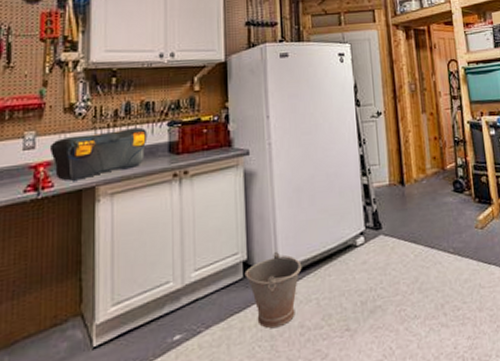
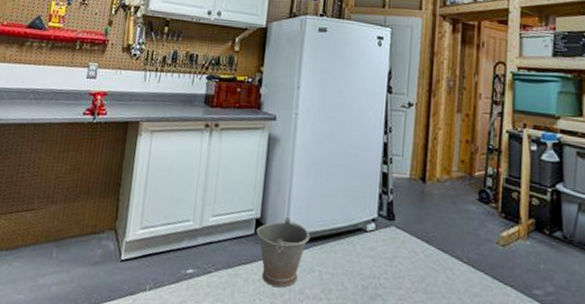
toolbox: present [49,127,148,181] -> none [107,73,189,113]

